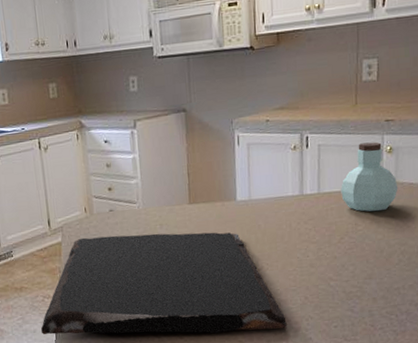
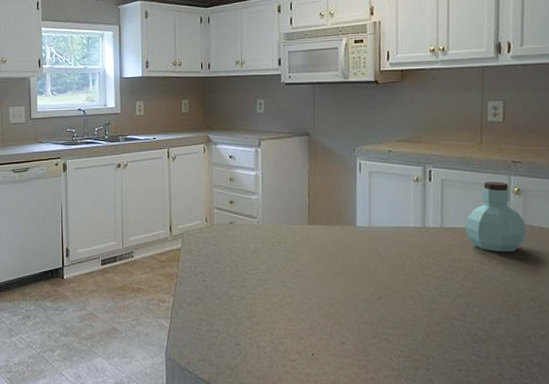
cutting board: present [41,232,288,335] -> none [154,246,407,367]

